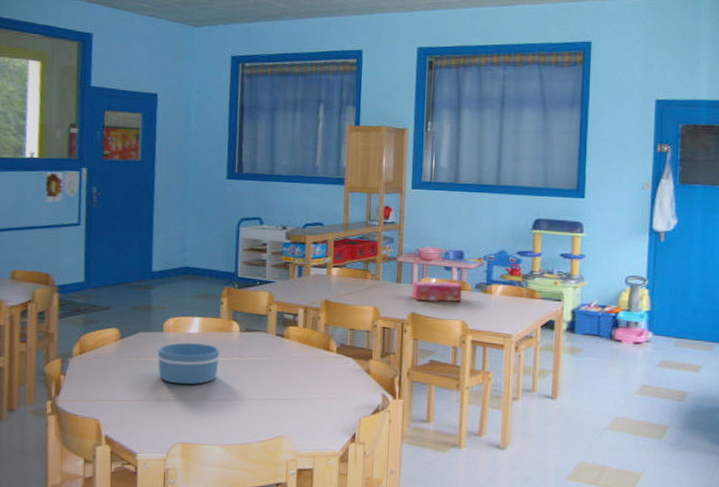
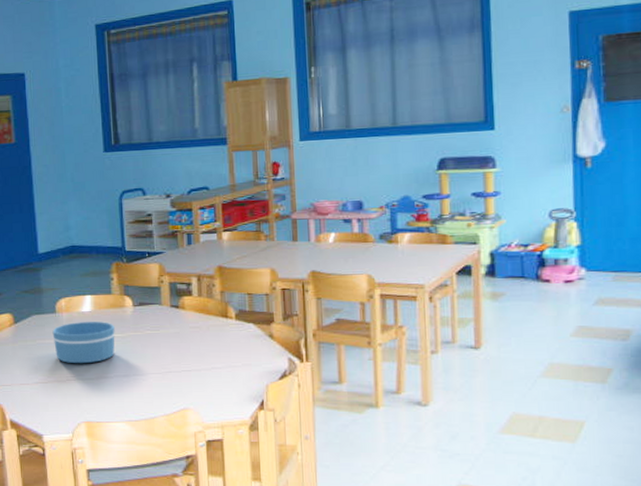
tissue box: present [412,281,462,302] -> none [309,234,365,258]

